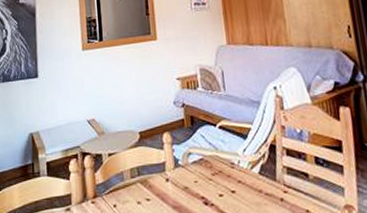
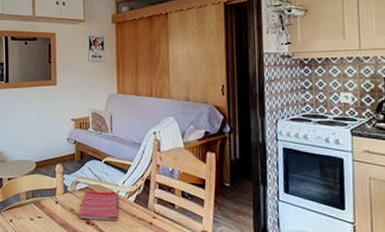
dish towel: none [194,162,242,199] -> present [78,191,119,220]

